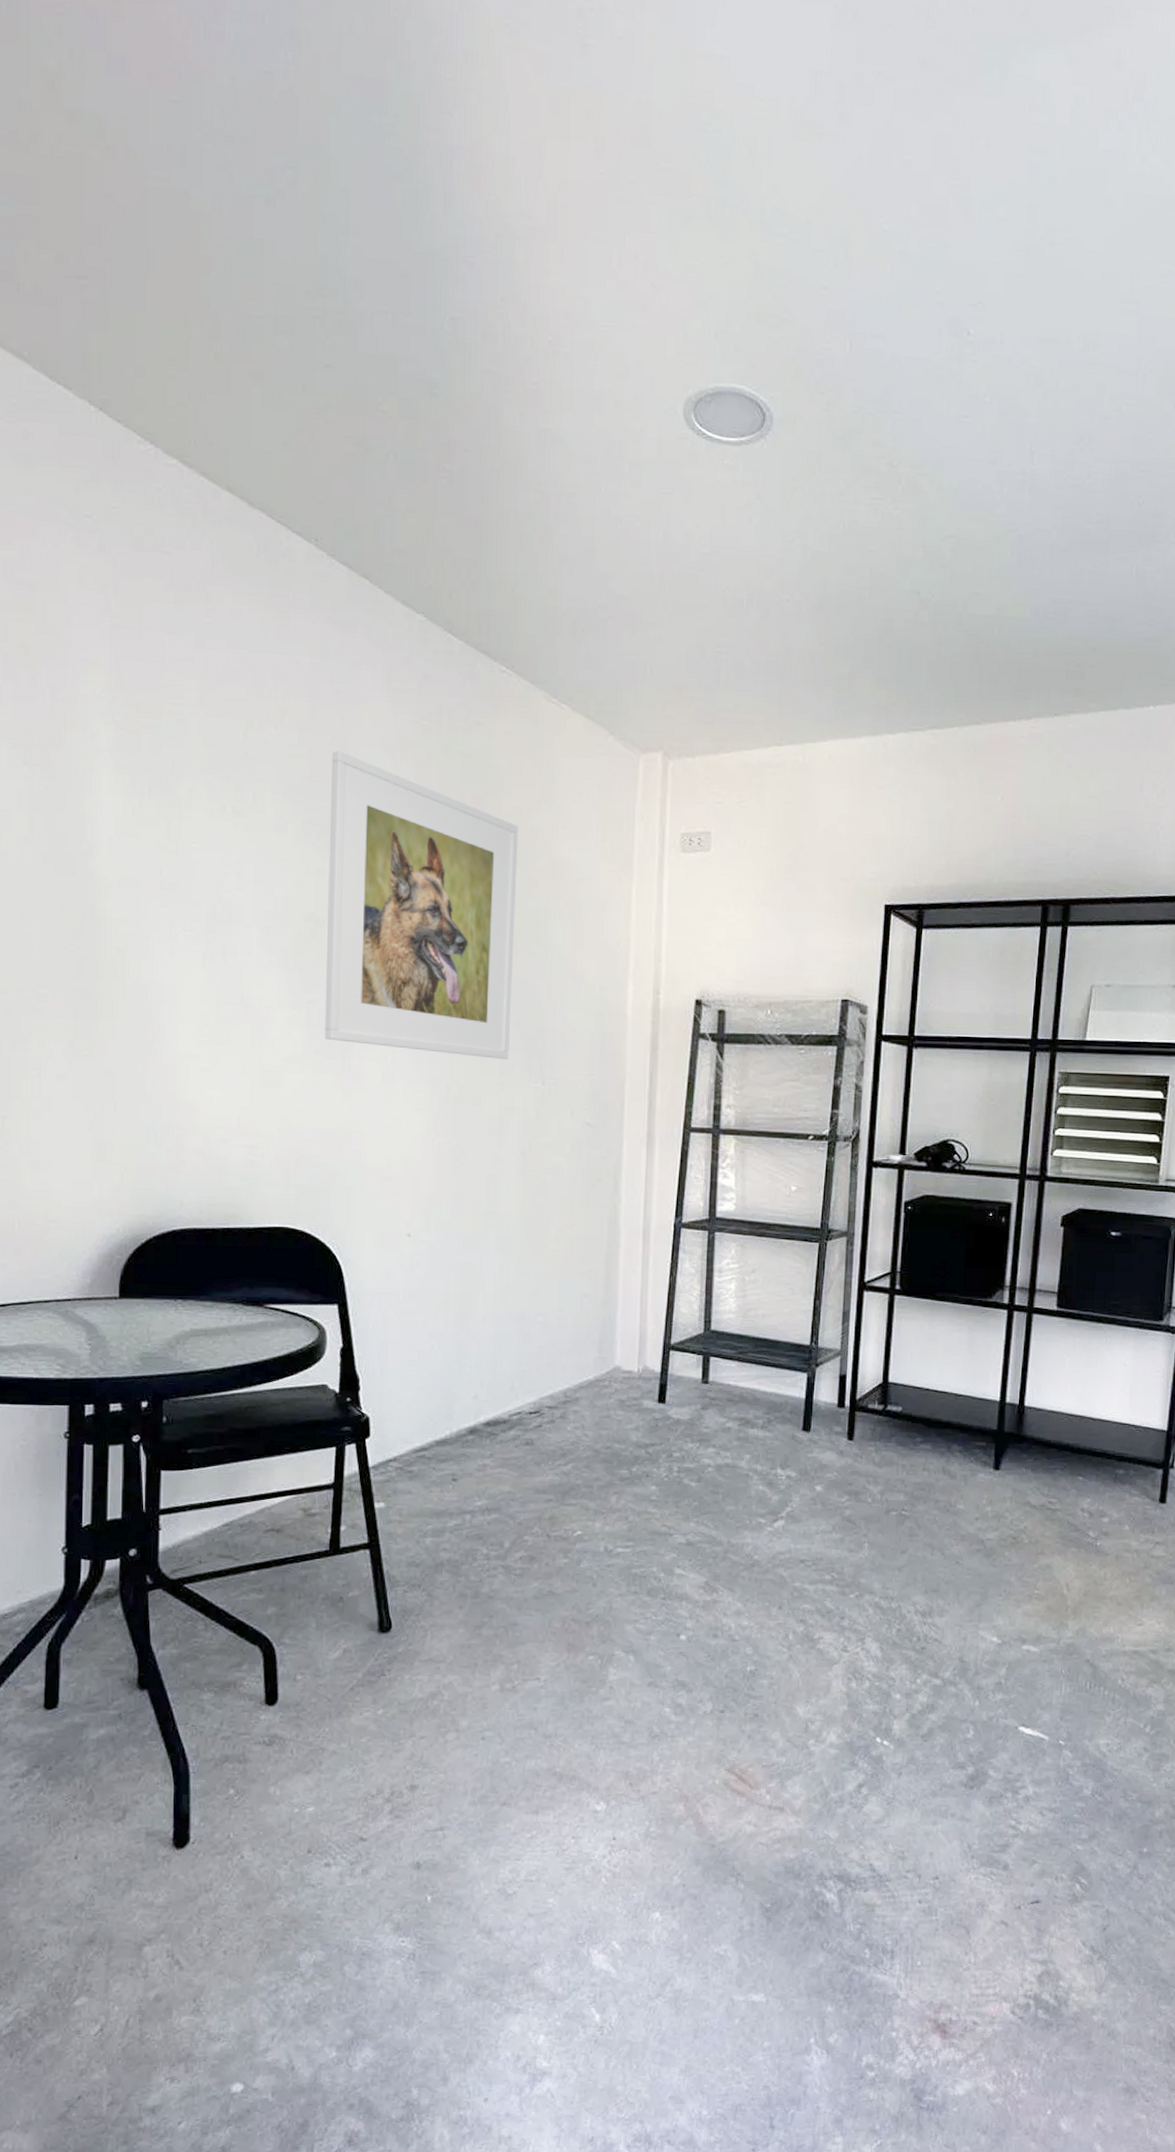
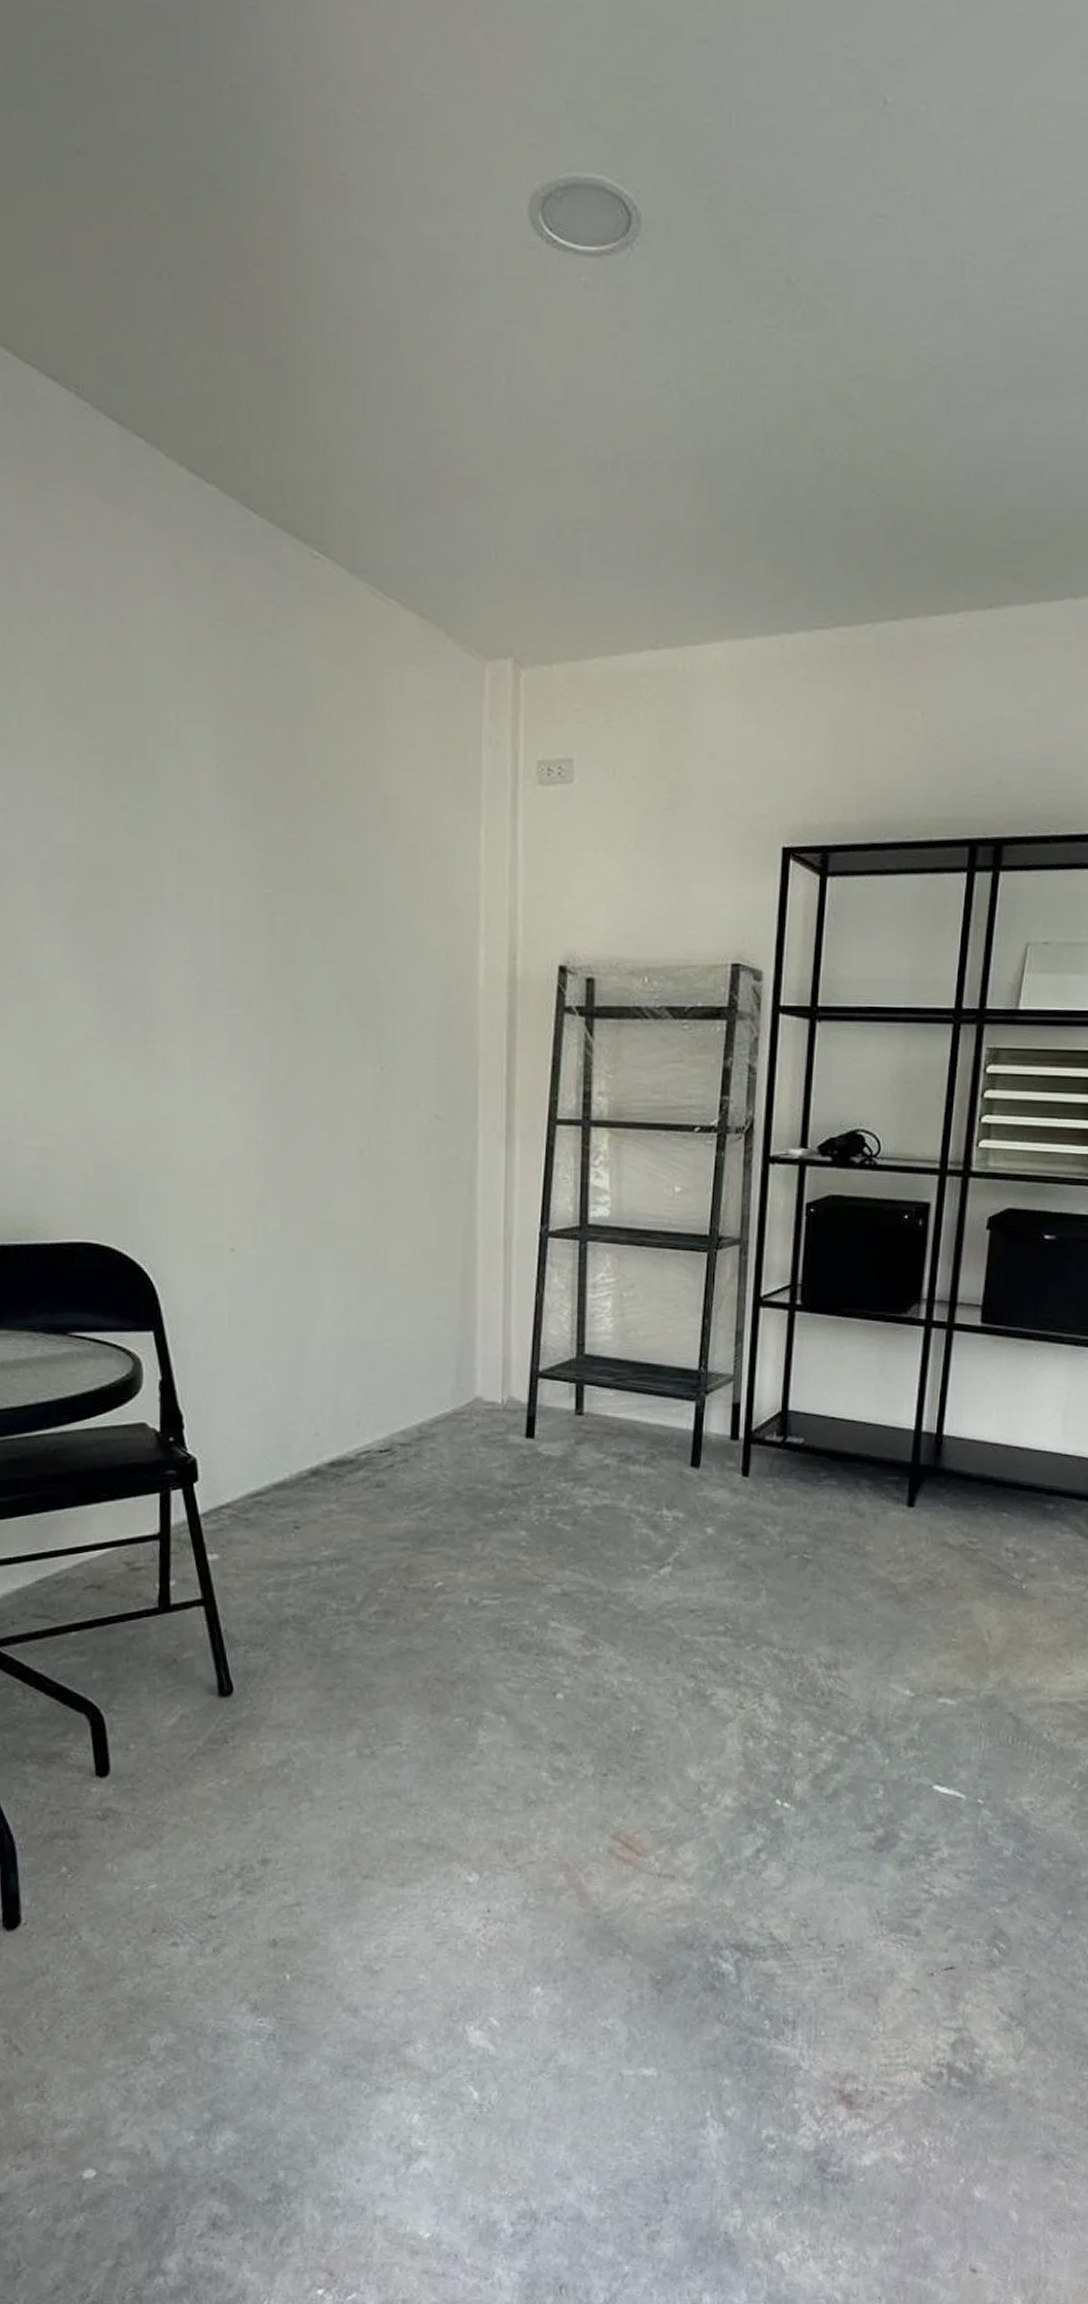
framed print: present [324,751,518,1059] -> none [111,661,342,1041]

